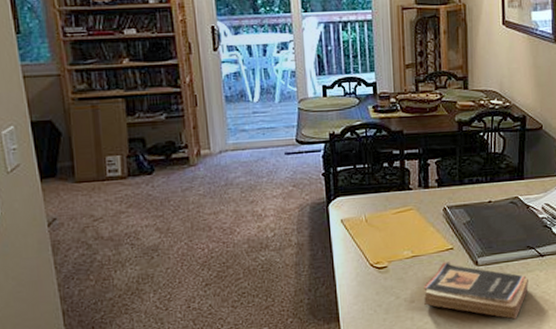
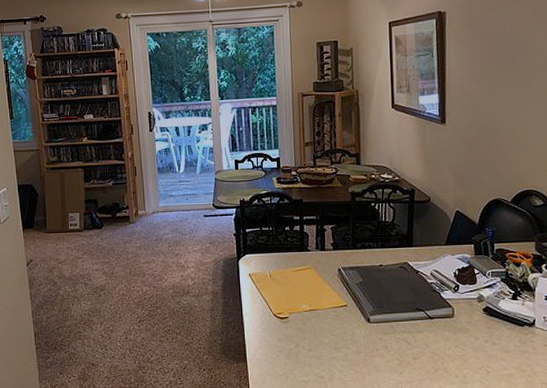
book: present [423,261,528,320] -> none [320,317,418,375]

